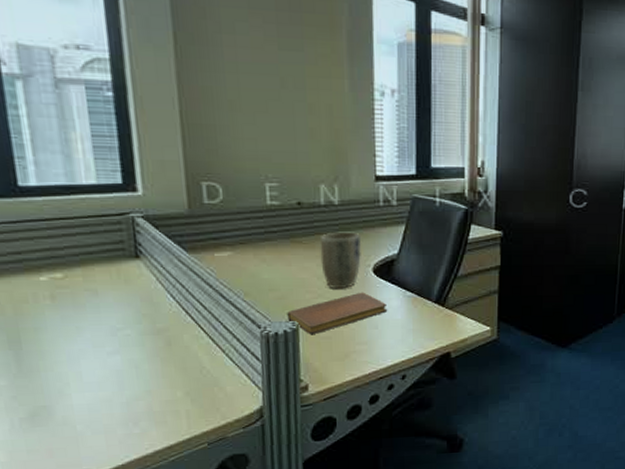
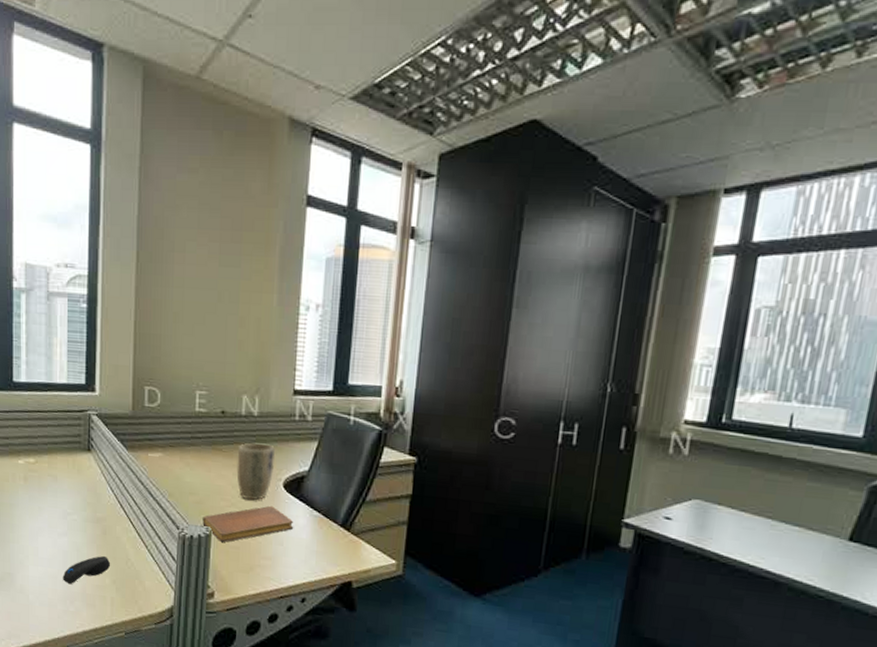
computer mouse: none [119,368,182,404] -> present [62,555,111,584]

